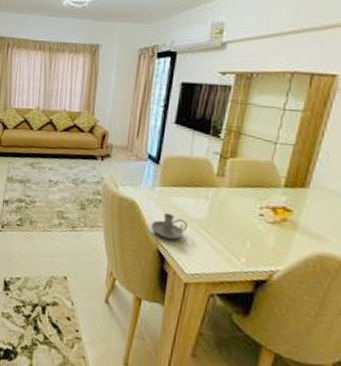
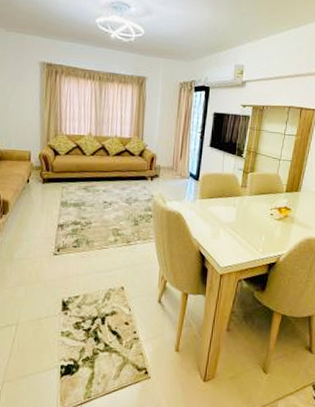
candle holder: present [150,212,188,240] -> none [193,220,222,242]

